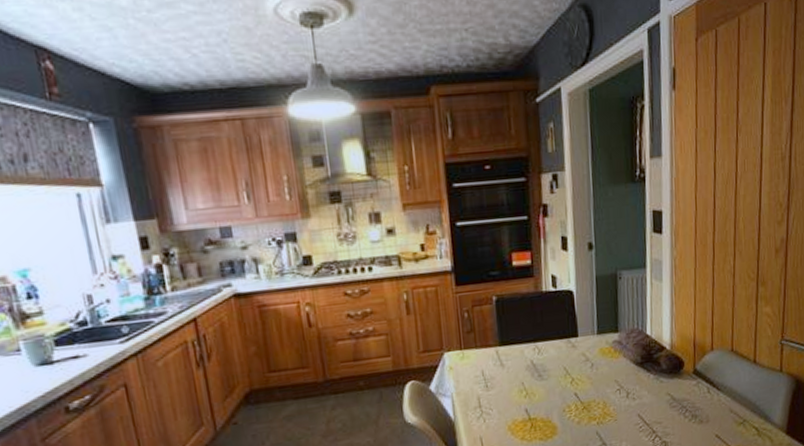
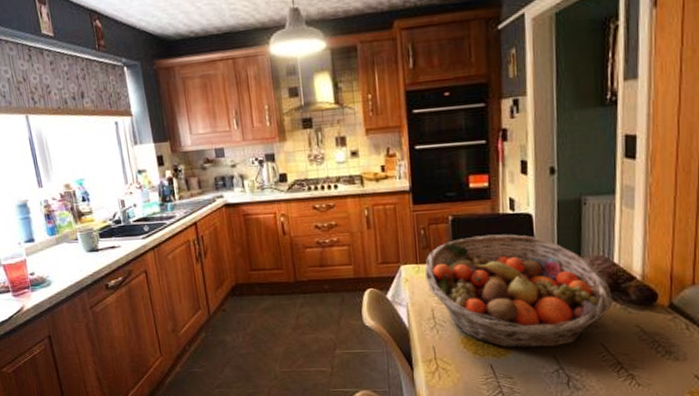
fruit basket: none [469,312,647,430] -> present [425,234,612,349]

